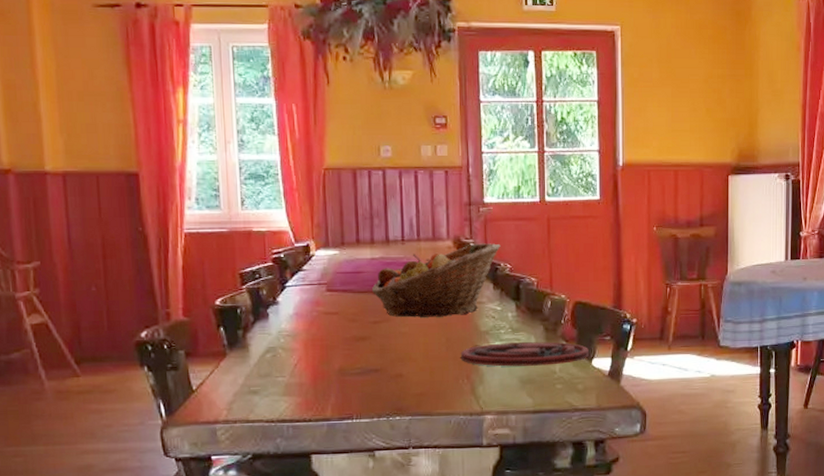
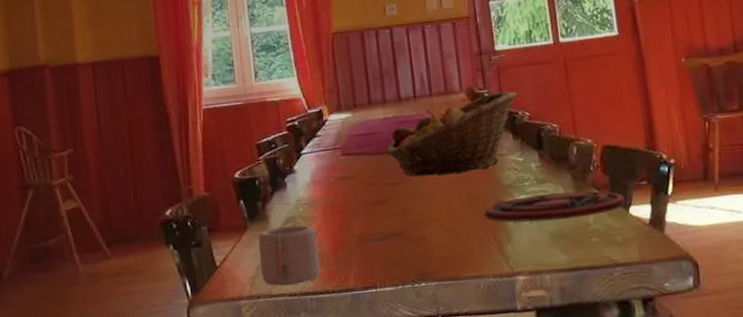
mug: none [237,355,298,412] -> present [258,224,320,286]

